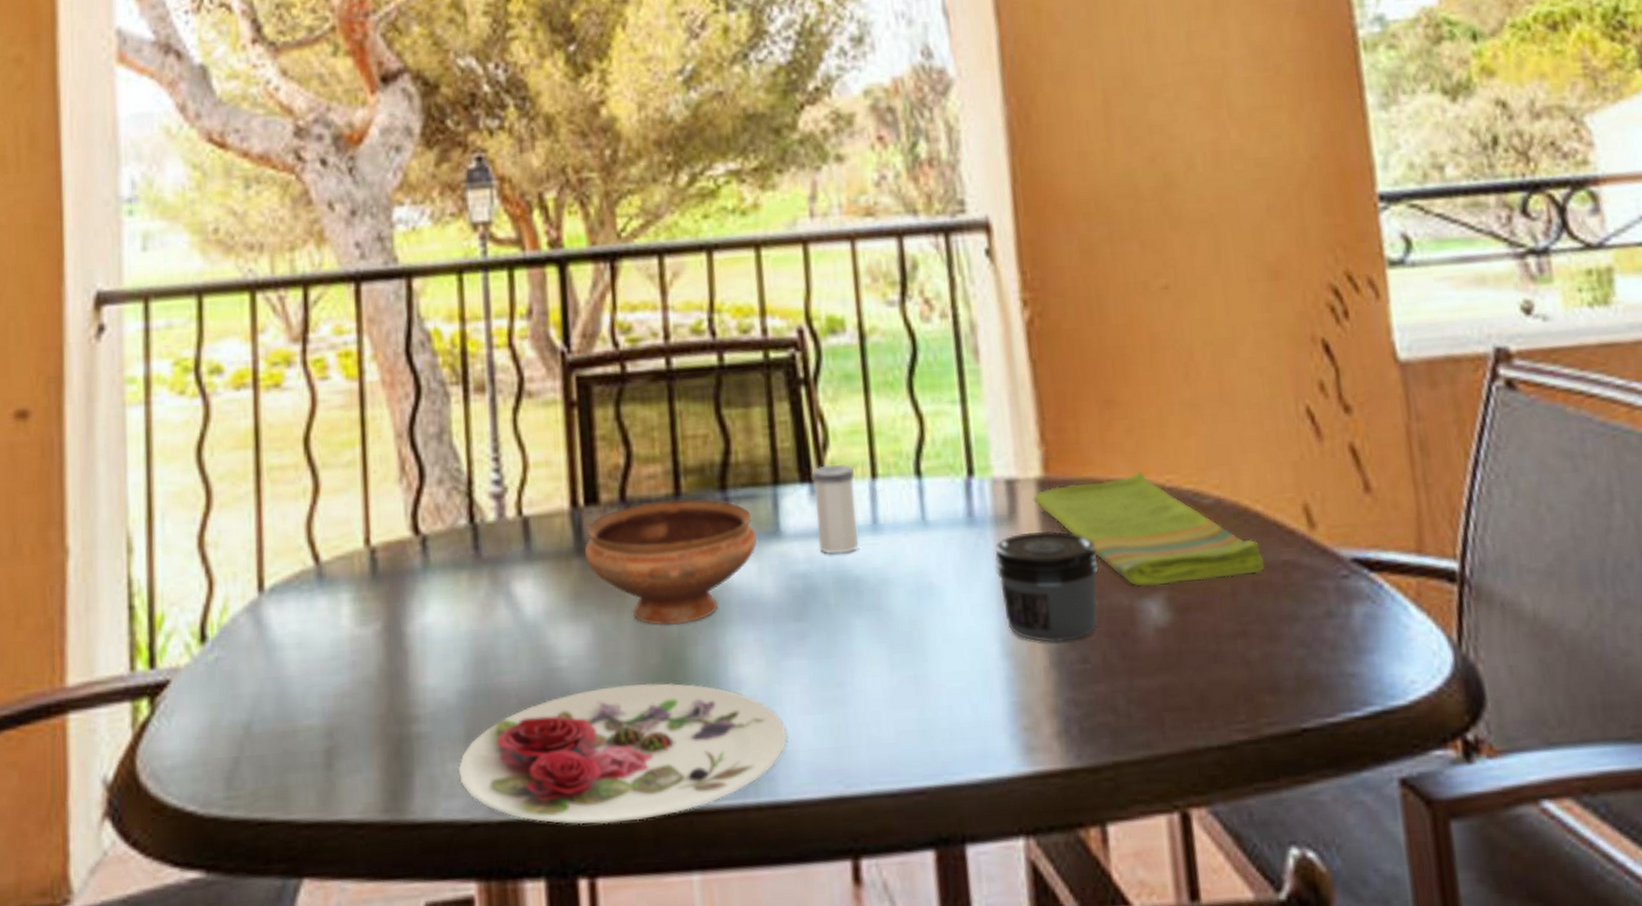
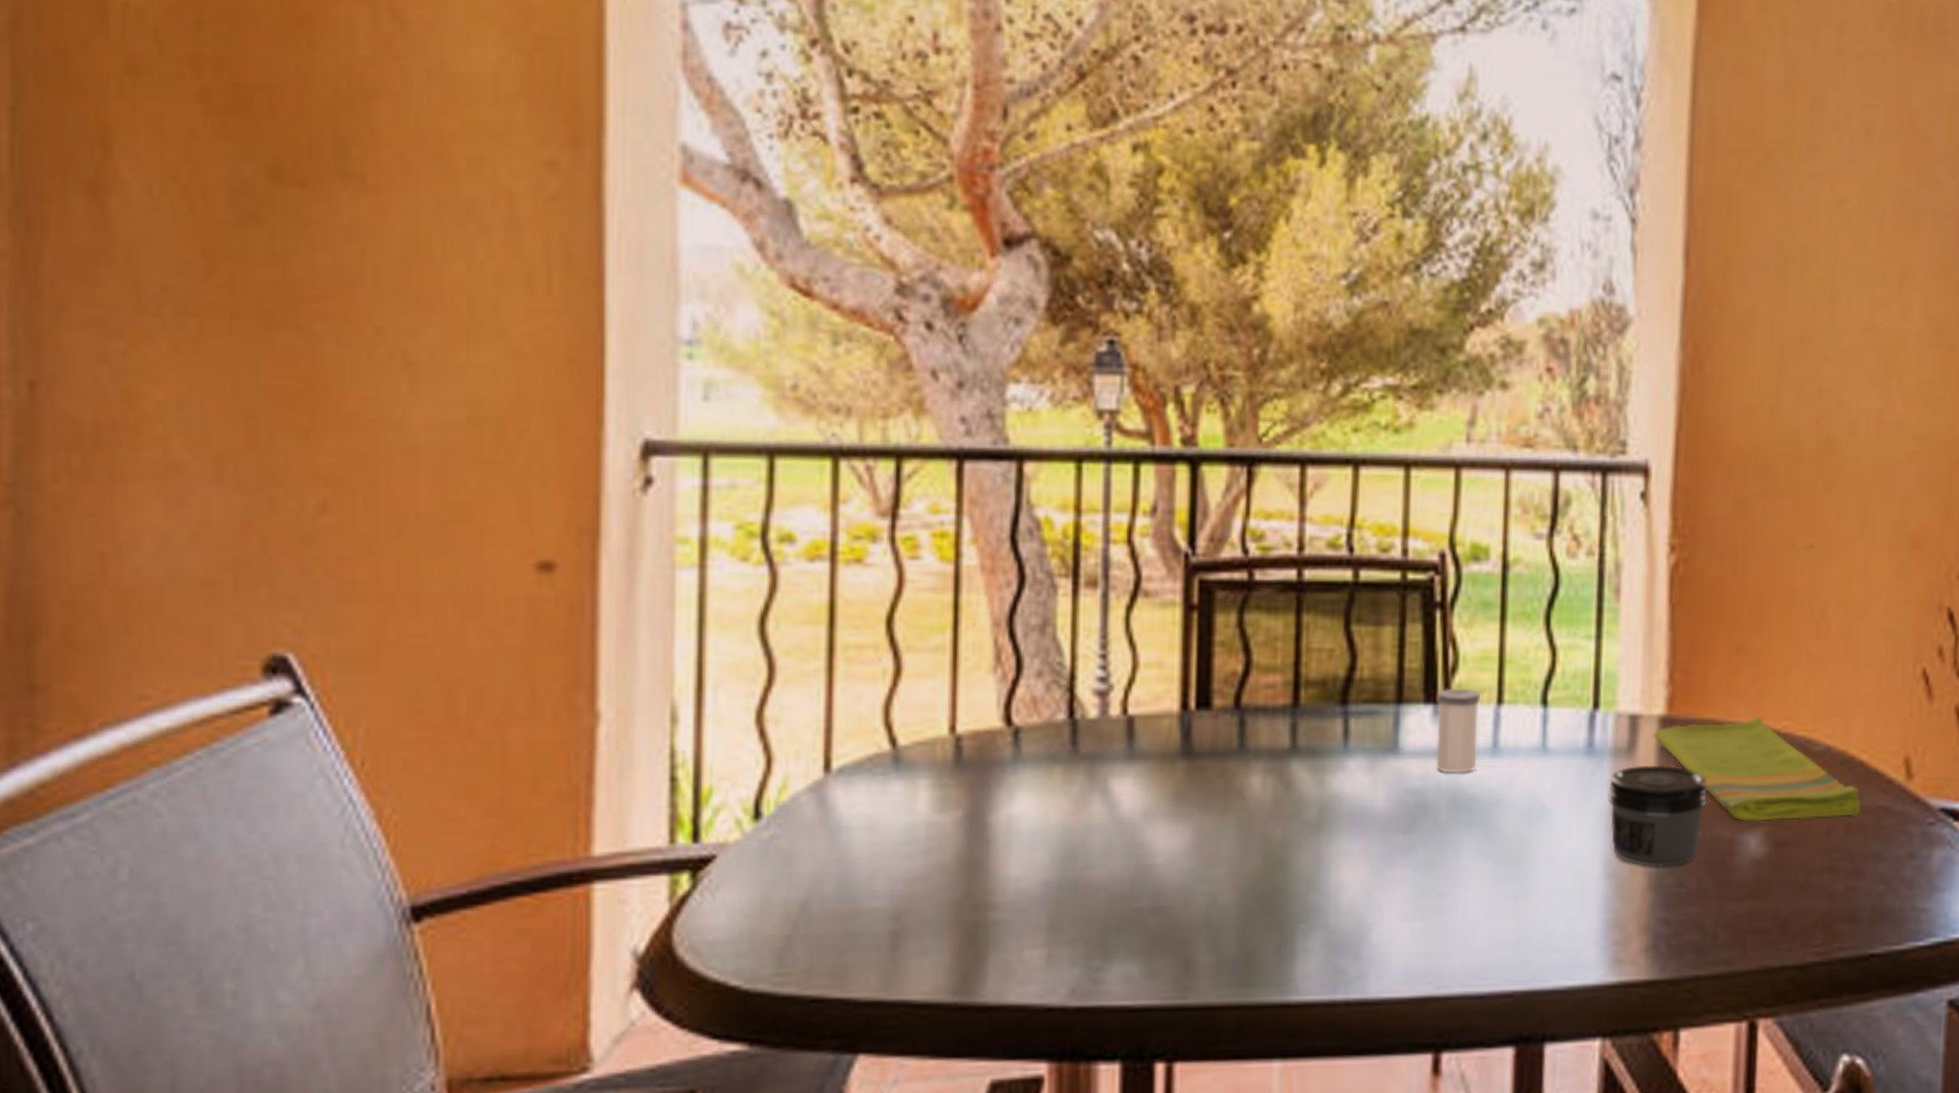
plate: present [458,682,788,825] -> none [1036,884,1383,1013]
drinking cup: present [584,498,758,625] -> none [1191,711,1374,830]

